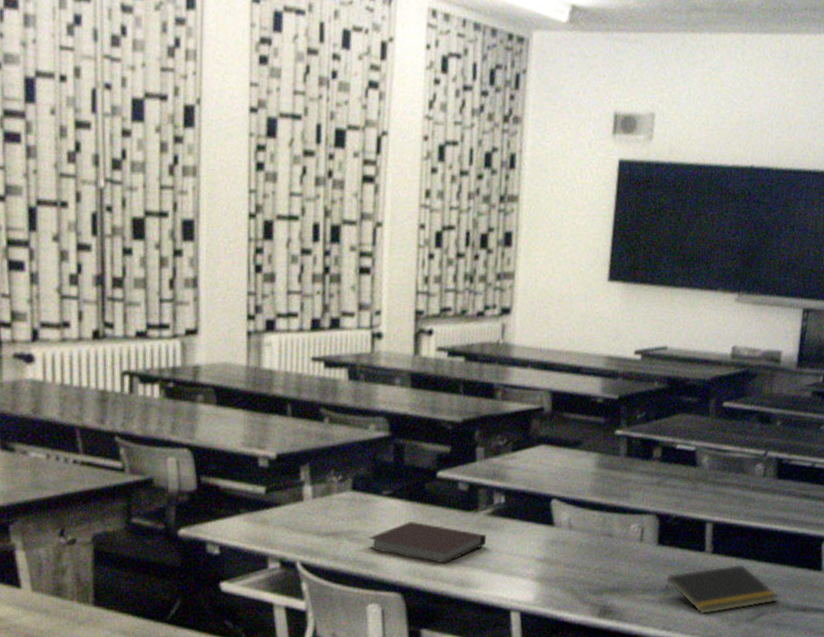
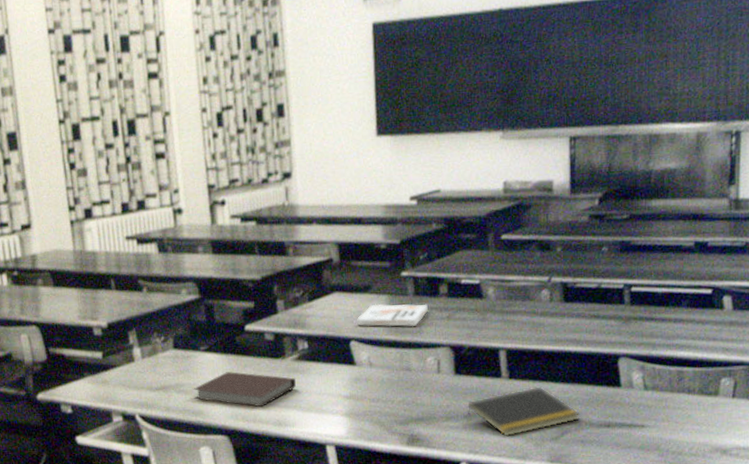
book: none [562,461,639,490] -> present [357,304,429,327]

